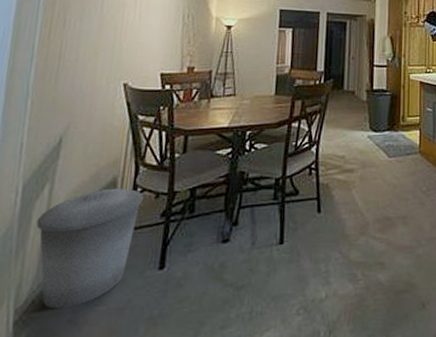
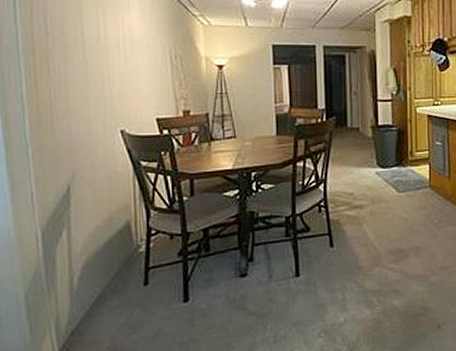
trash can: present [36,188,143,309] -> none [61,231,158,338]

